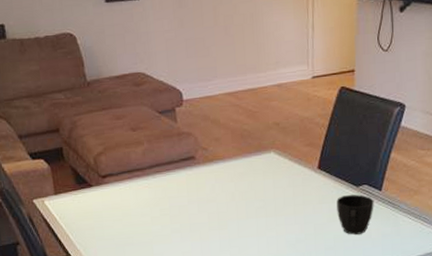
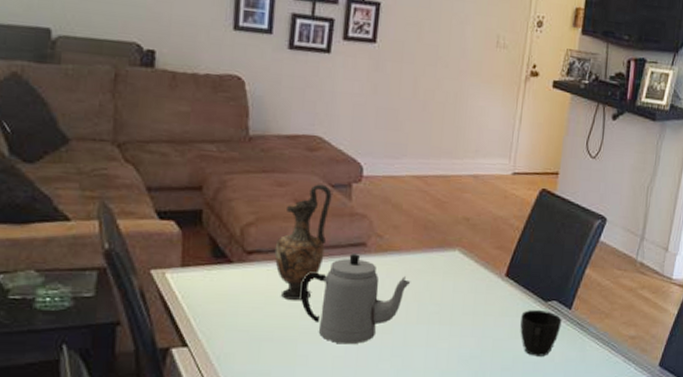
vase: none [122,112,163,211] -> present [274,184,332,300]
teapot: none [148,166,237,242] -> present [300,254,411,345]

